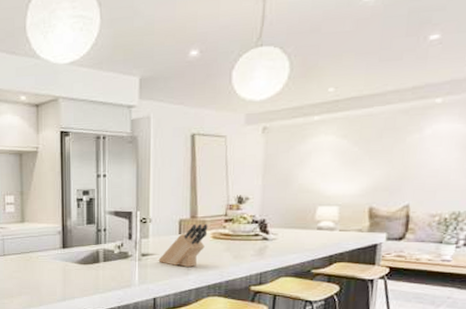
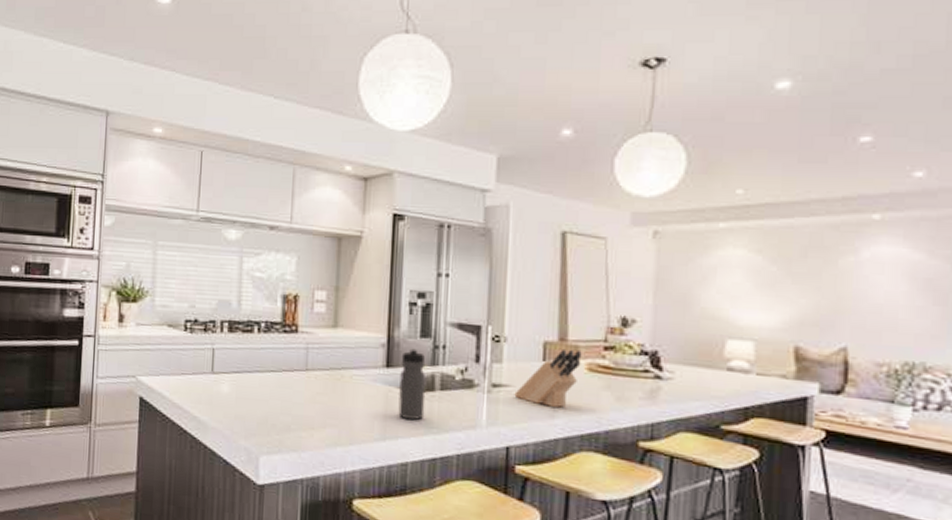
water bottle: none [72,233,93,285] -> present [398,348,427,421]

